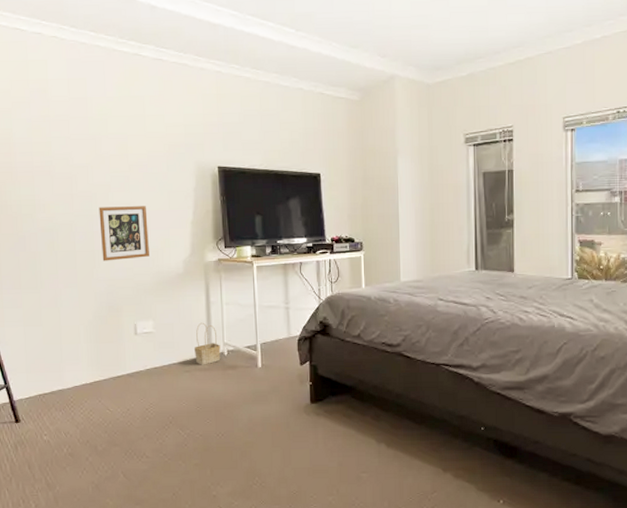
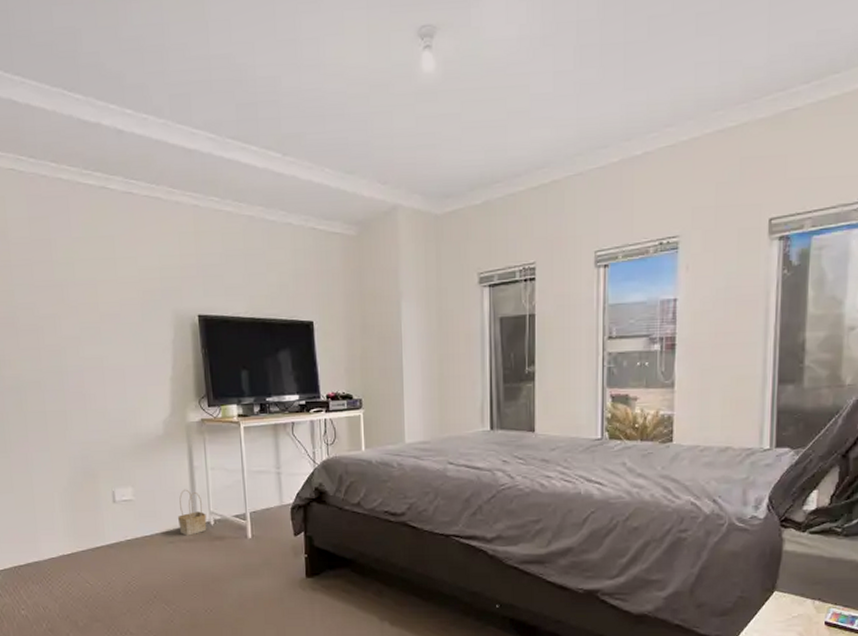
picture frame: present [99,206,149,261] -> none [68,360,126,423]

